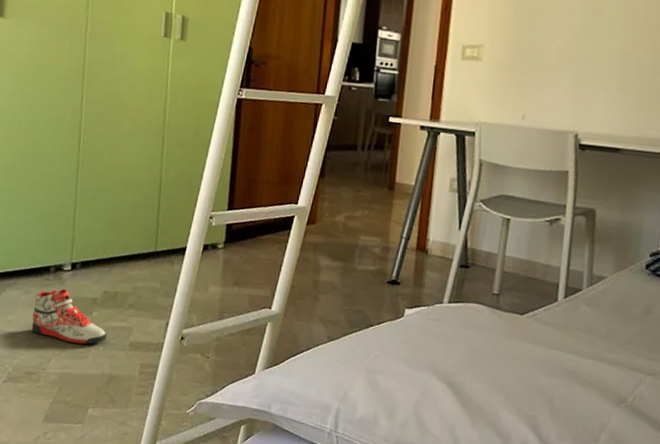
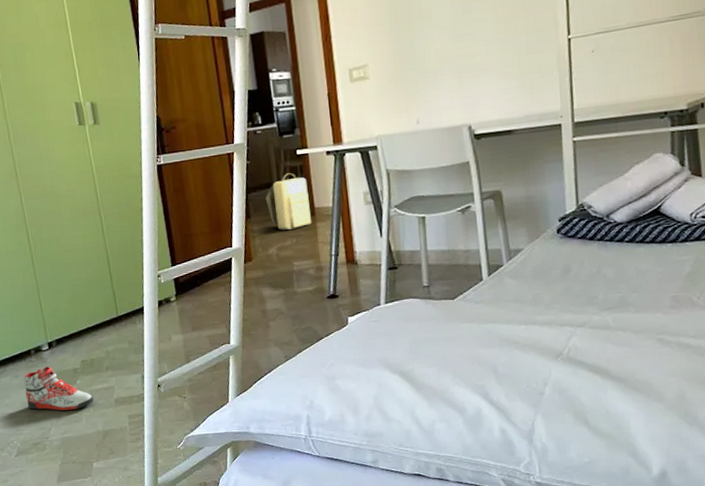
backpack: none [344,139,393,201] -> present [265,173,311,231]

